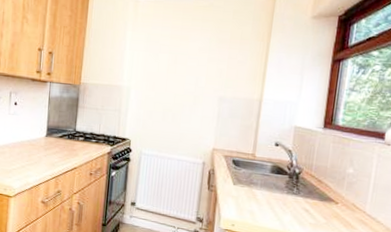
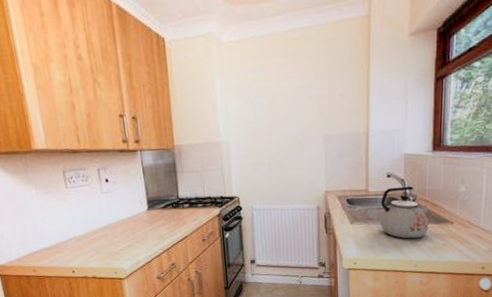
kettle: none [262,156,315,212] -> present [380,186,430,239]

